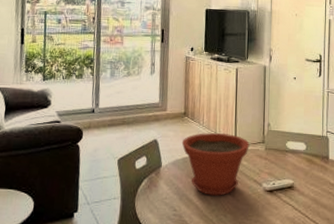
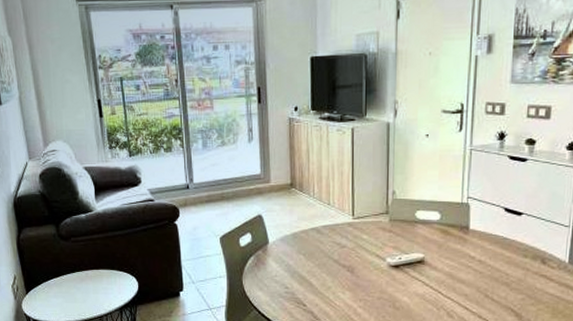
plant pot: present [181,133,250,197] -> none [290,205,370,274]

